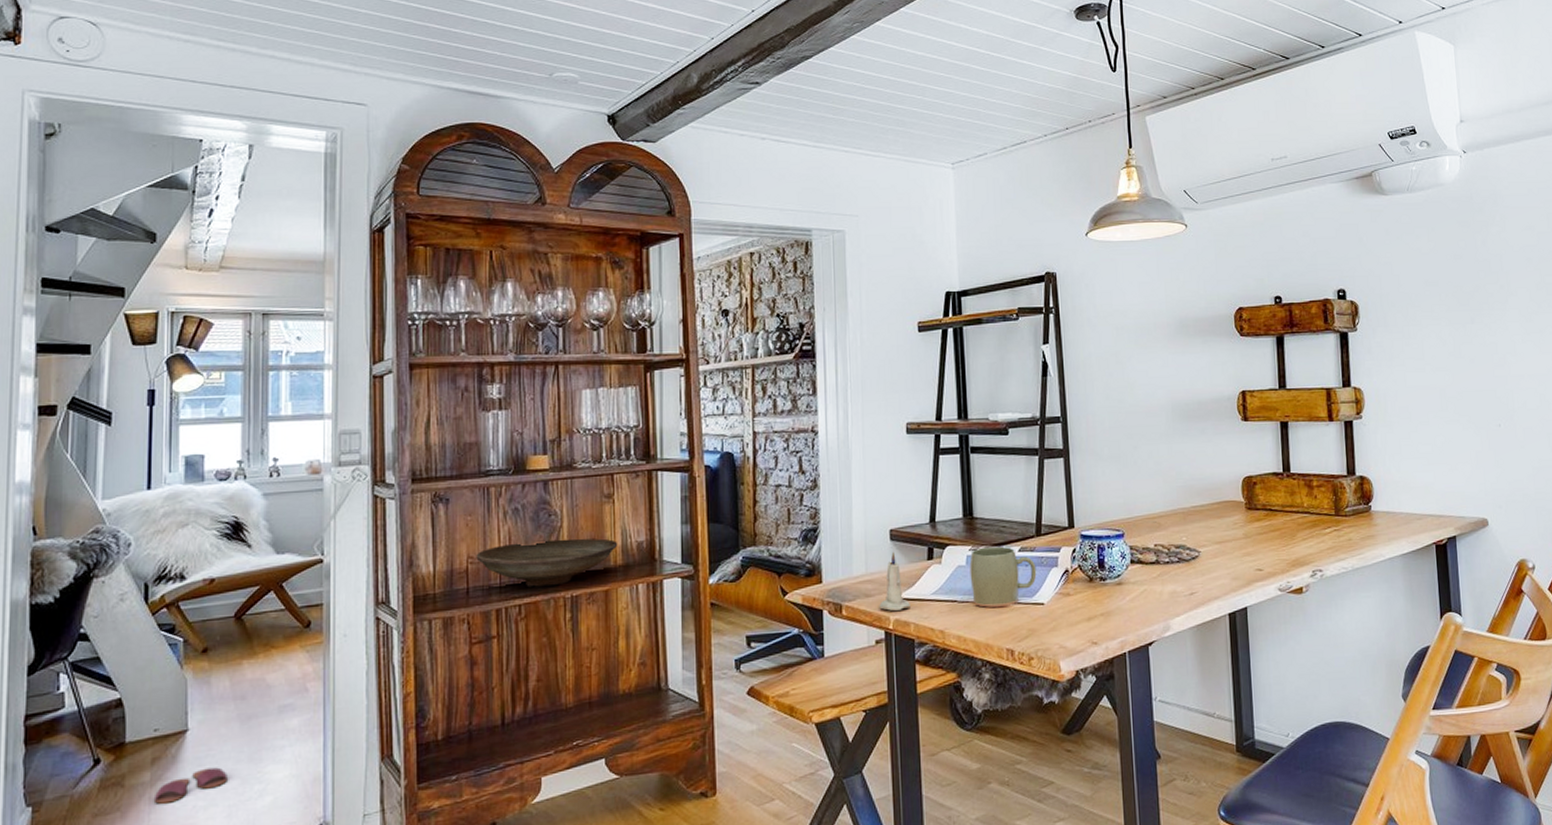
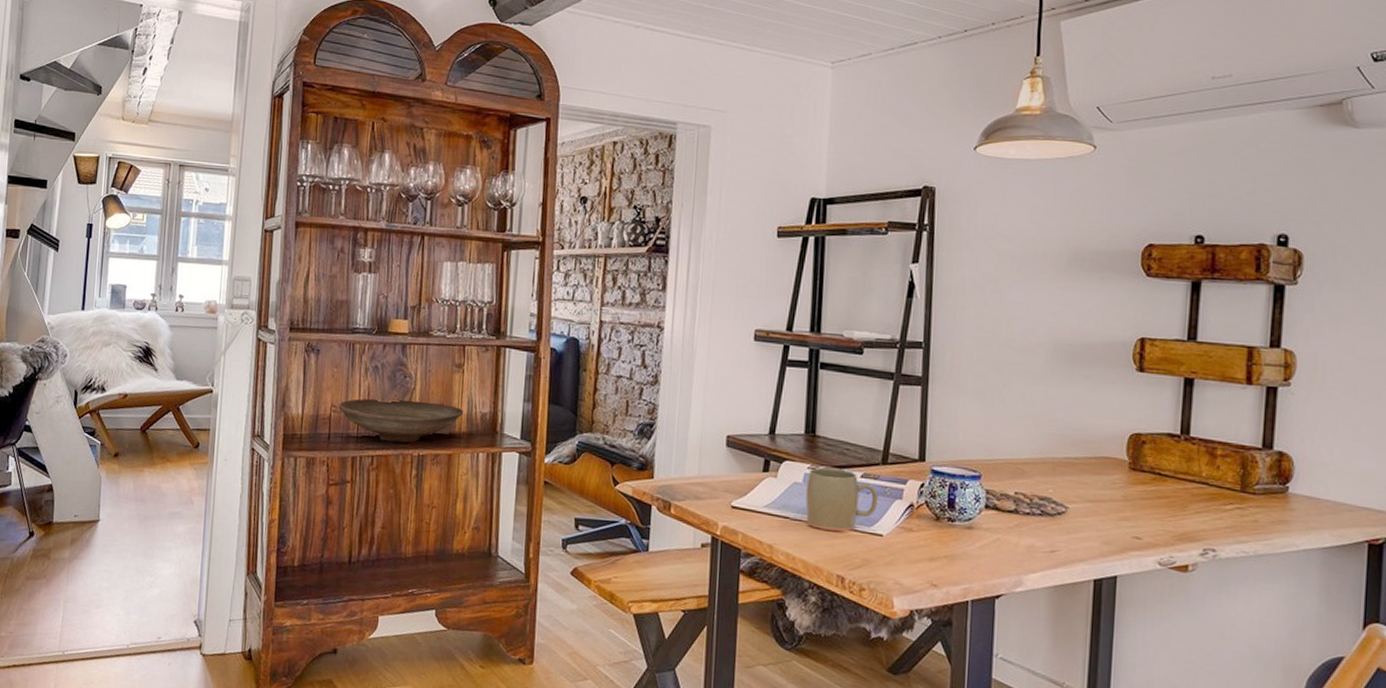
slippers: present [153,767,227,804] -> none [70,555,127,579]
candle: present [879,551,910,612] -> none [708,457,741,519]

